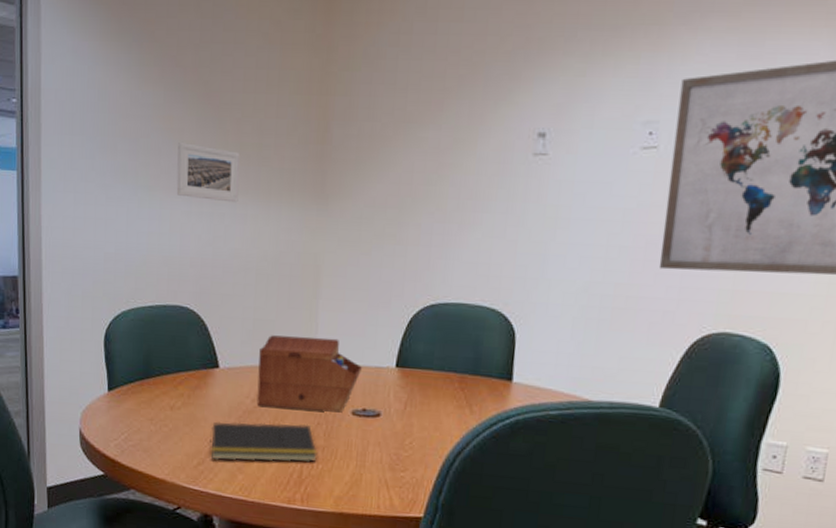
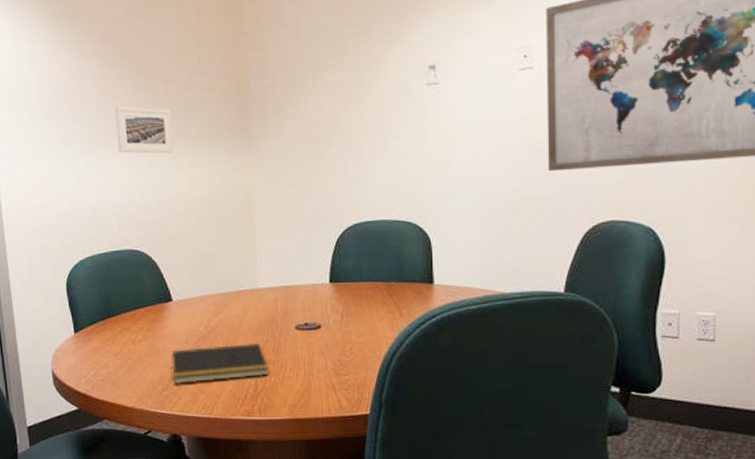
sewing box: present [256,335,362,413] -> none [207,263,300,331]

